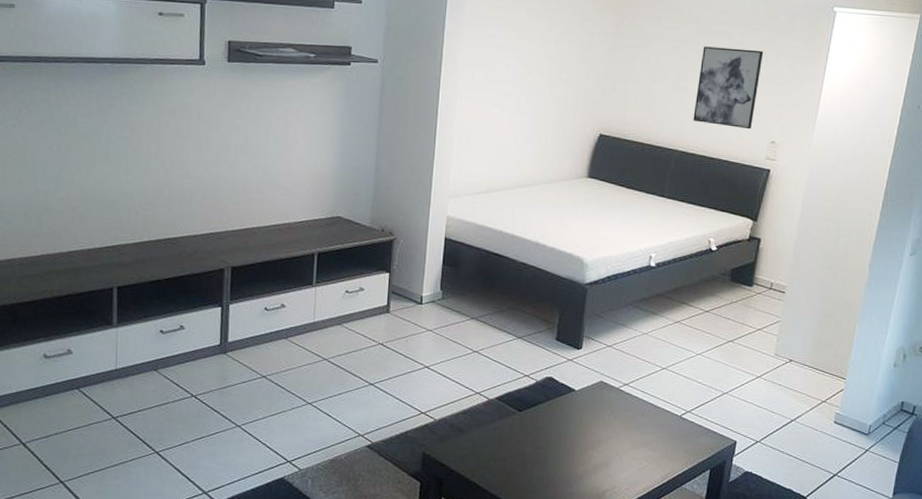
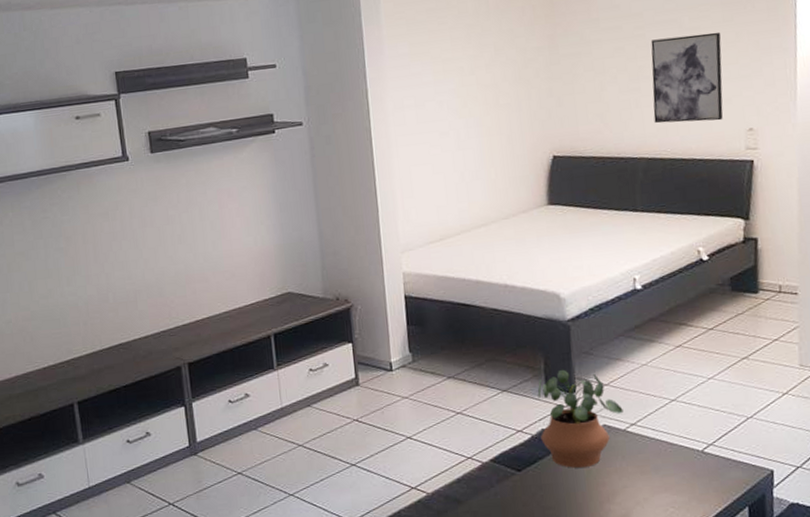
potted plant: none [544,326,620,416] -> present [537,369,623,468]

